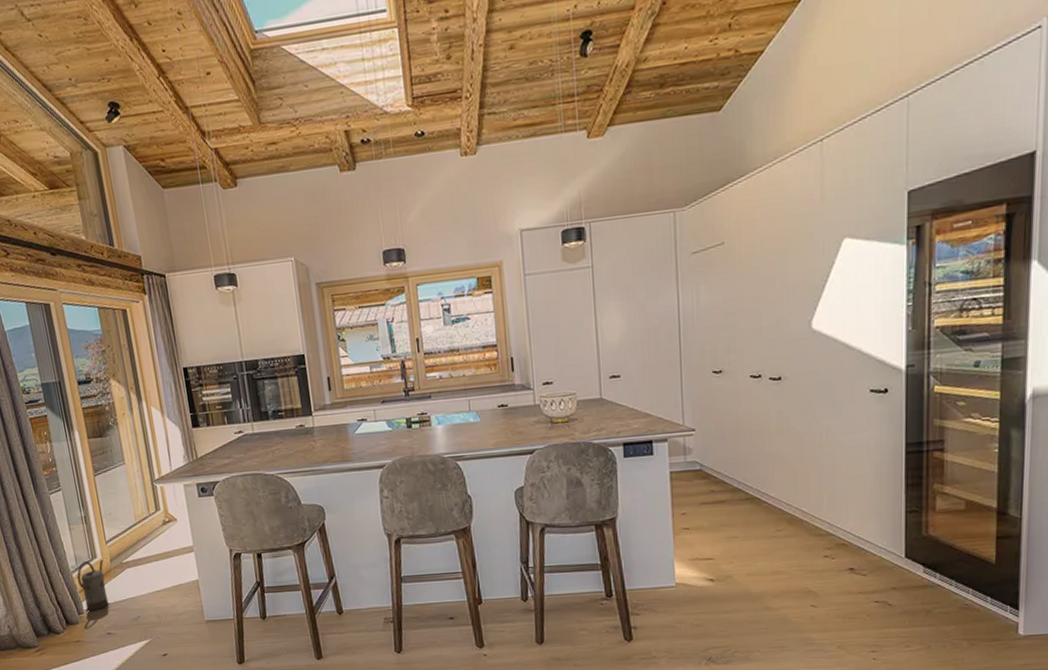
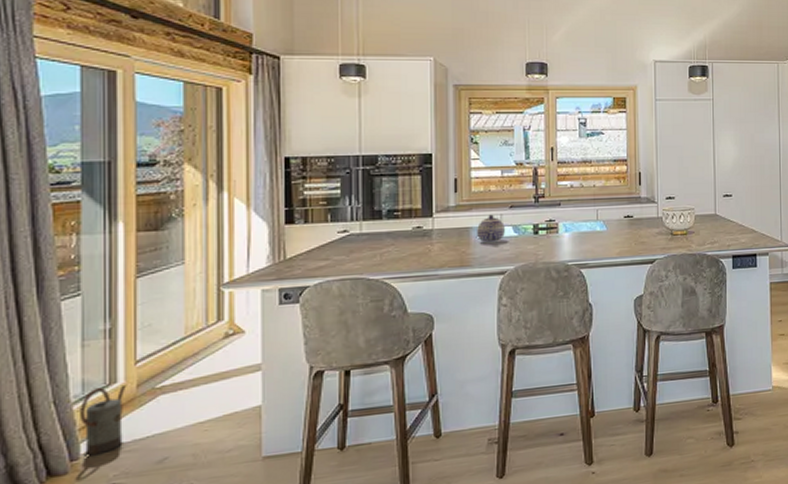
teapot: none [353,410,380,439] -> present [477,214,505,244]

